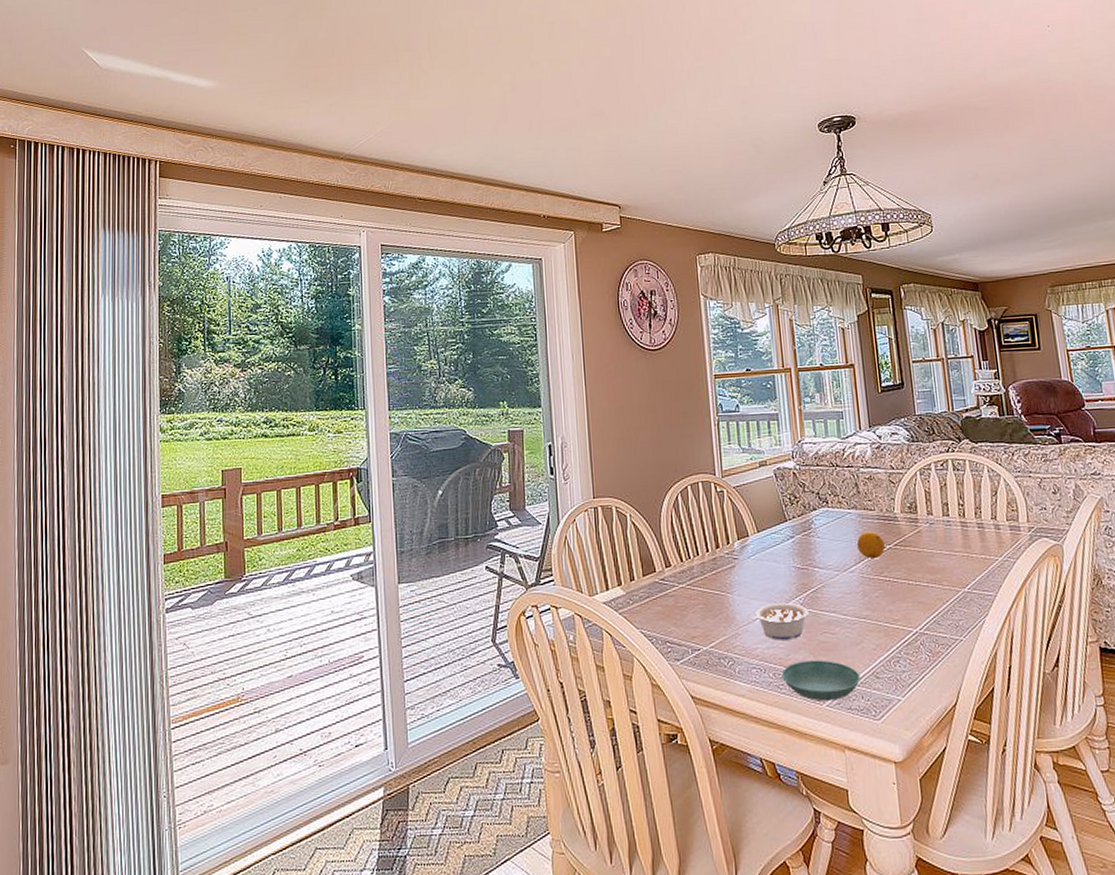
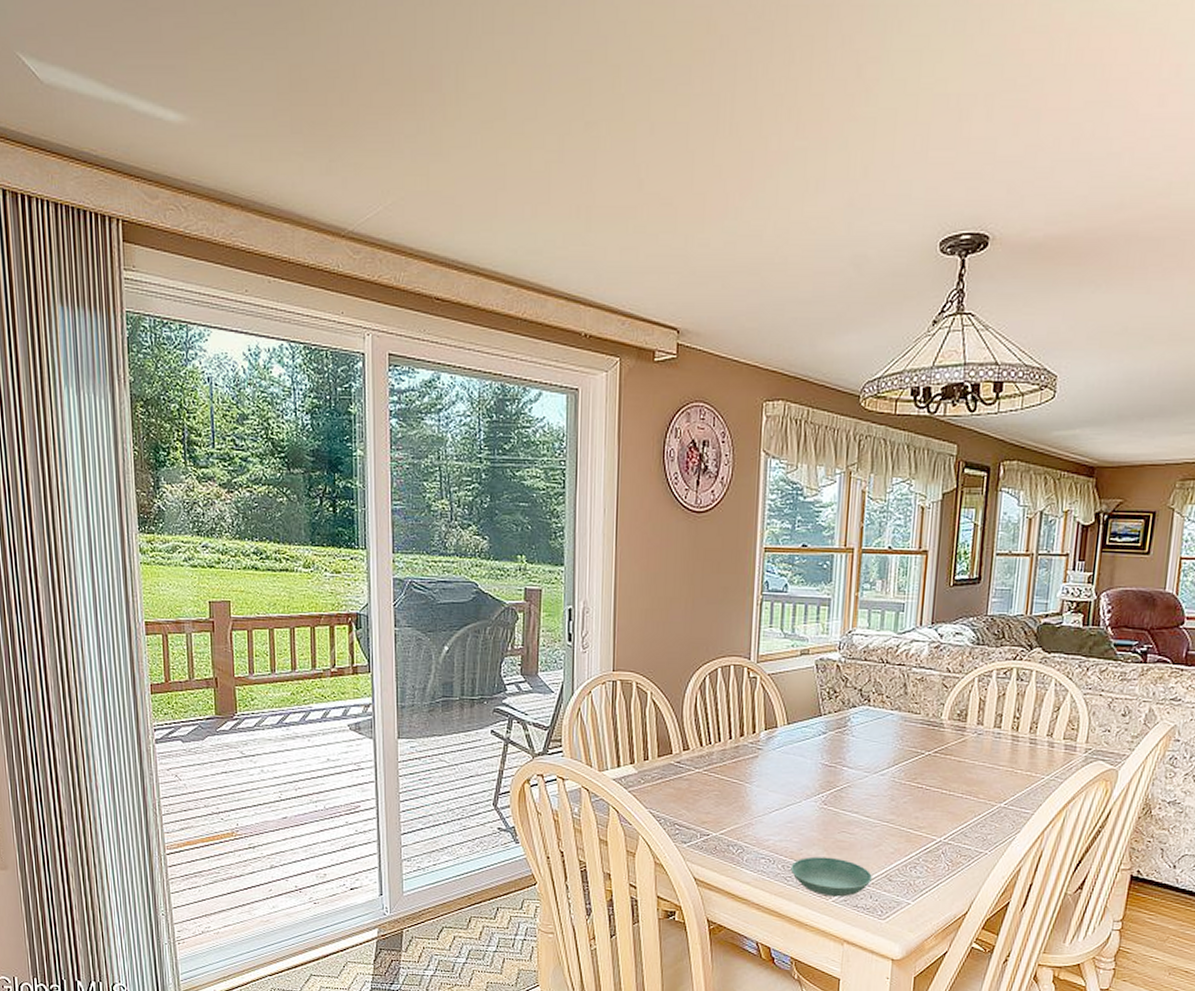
legume: present [748,603,809,640] -> none [765,797,829,835]
fruit: present [856,531,886,560] -> none [893,735,925,765]

